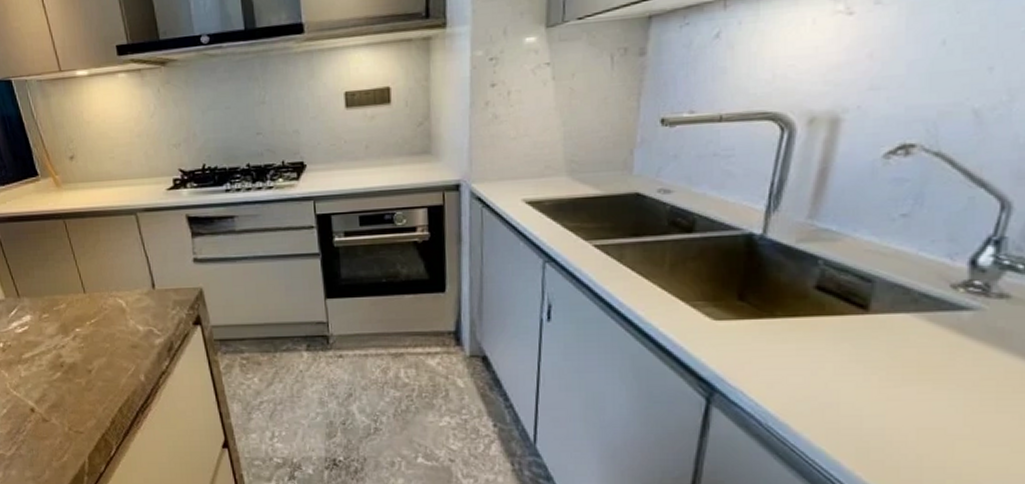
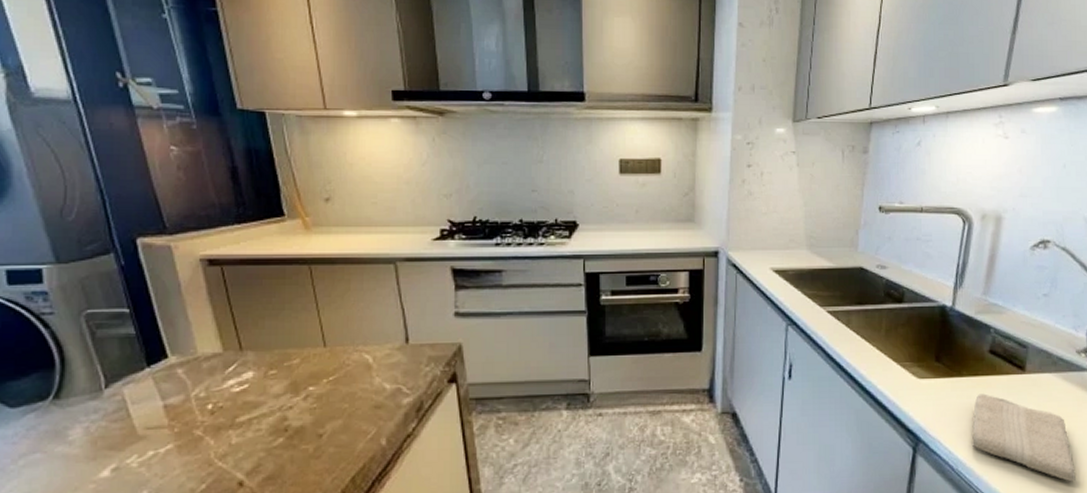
washcloth: none [786,337,941,445] -> present [971,393,1076,482]

